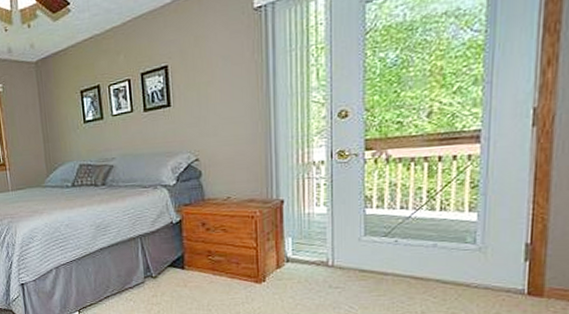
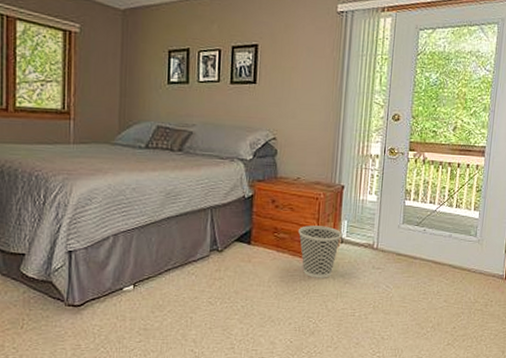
wastebasket: none [235,245,286,300] -> present [299,225,342,278]

